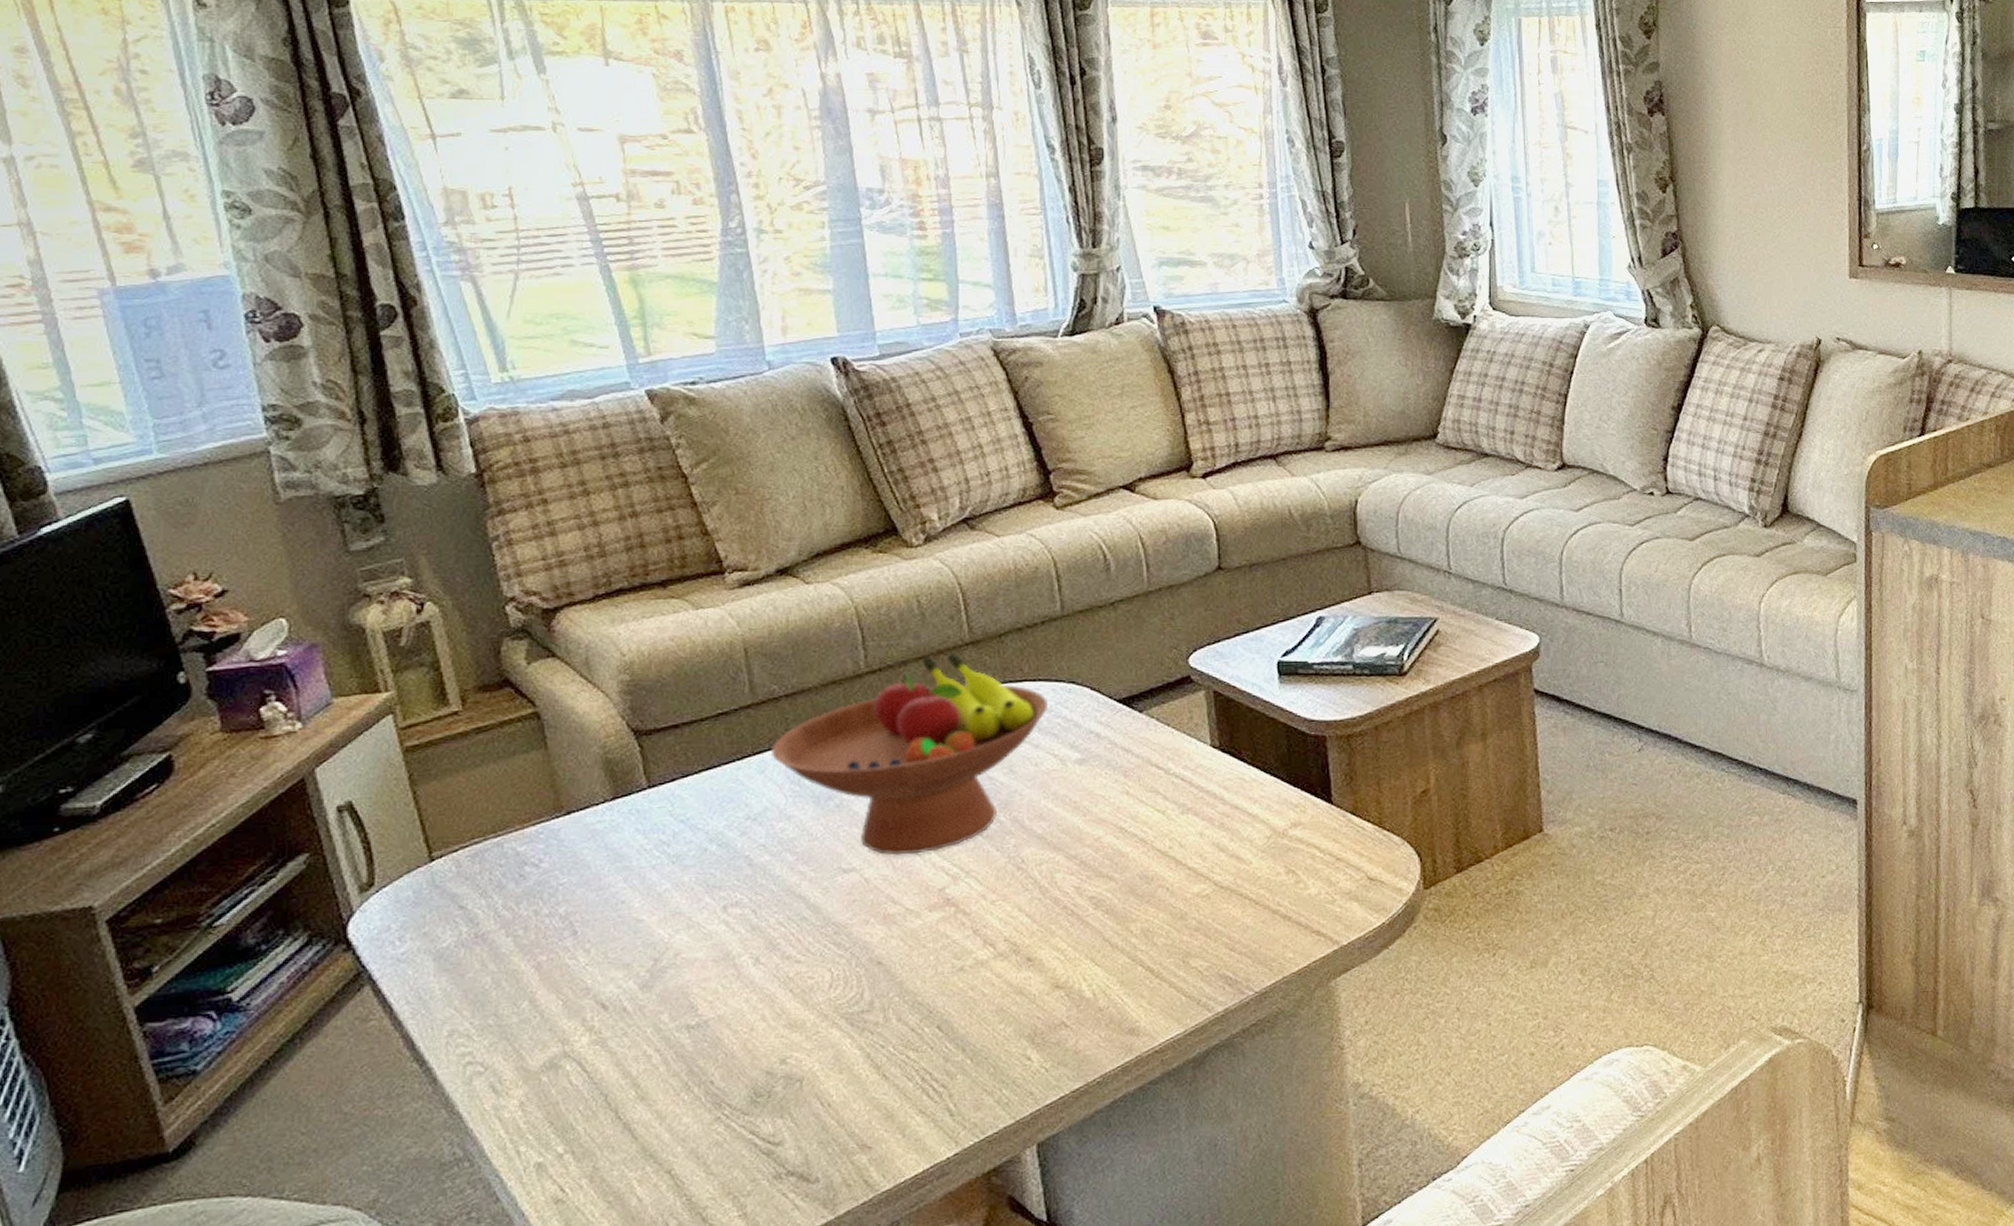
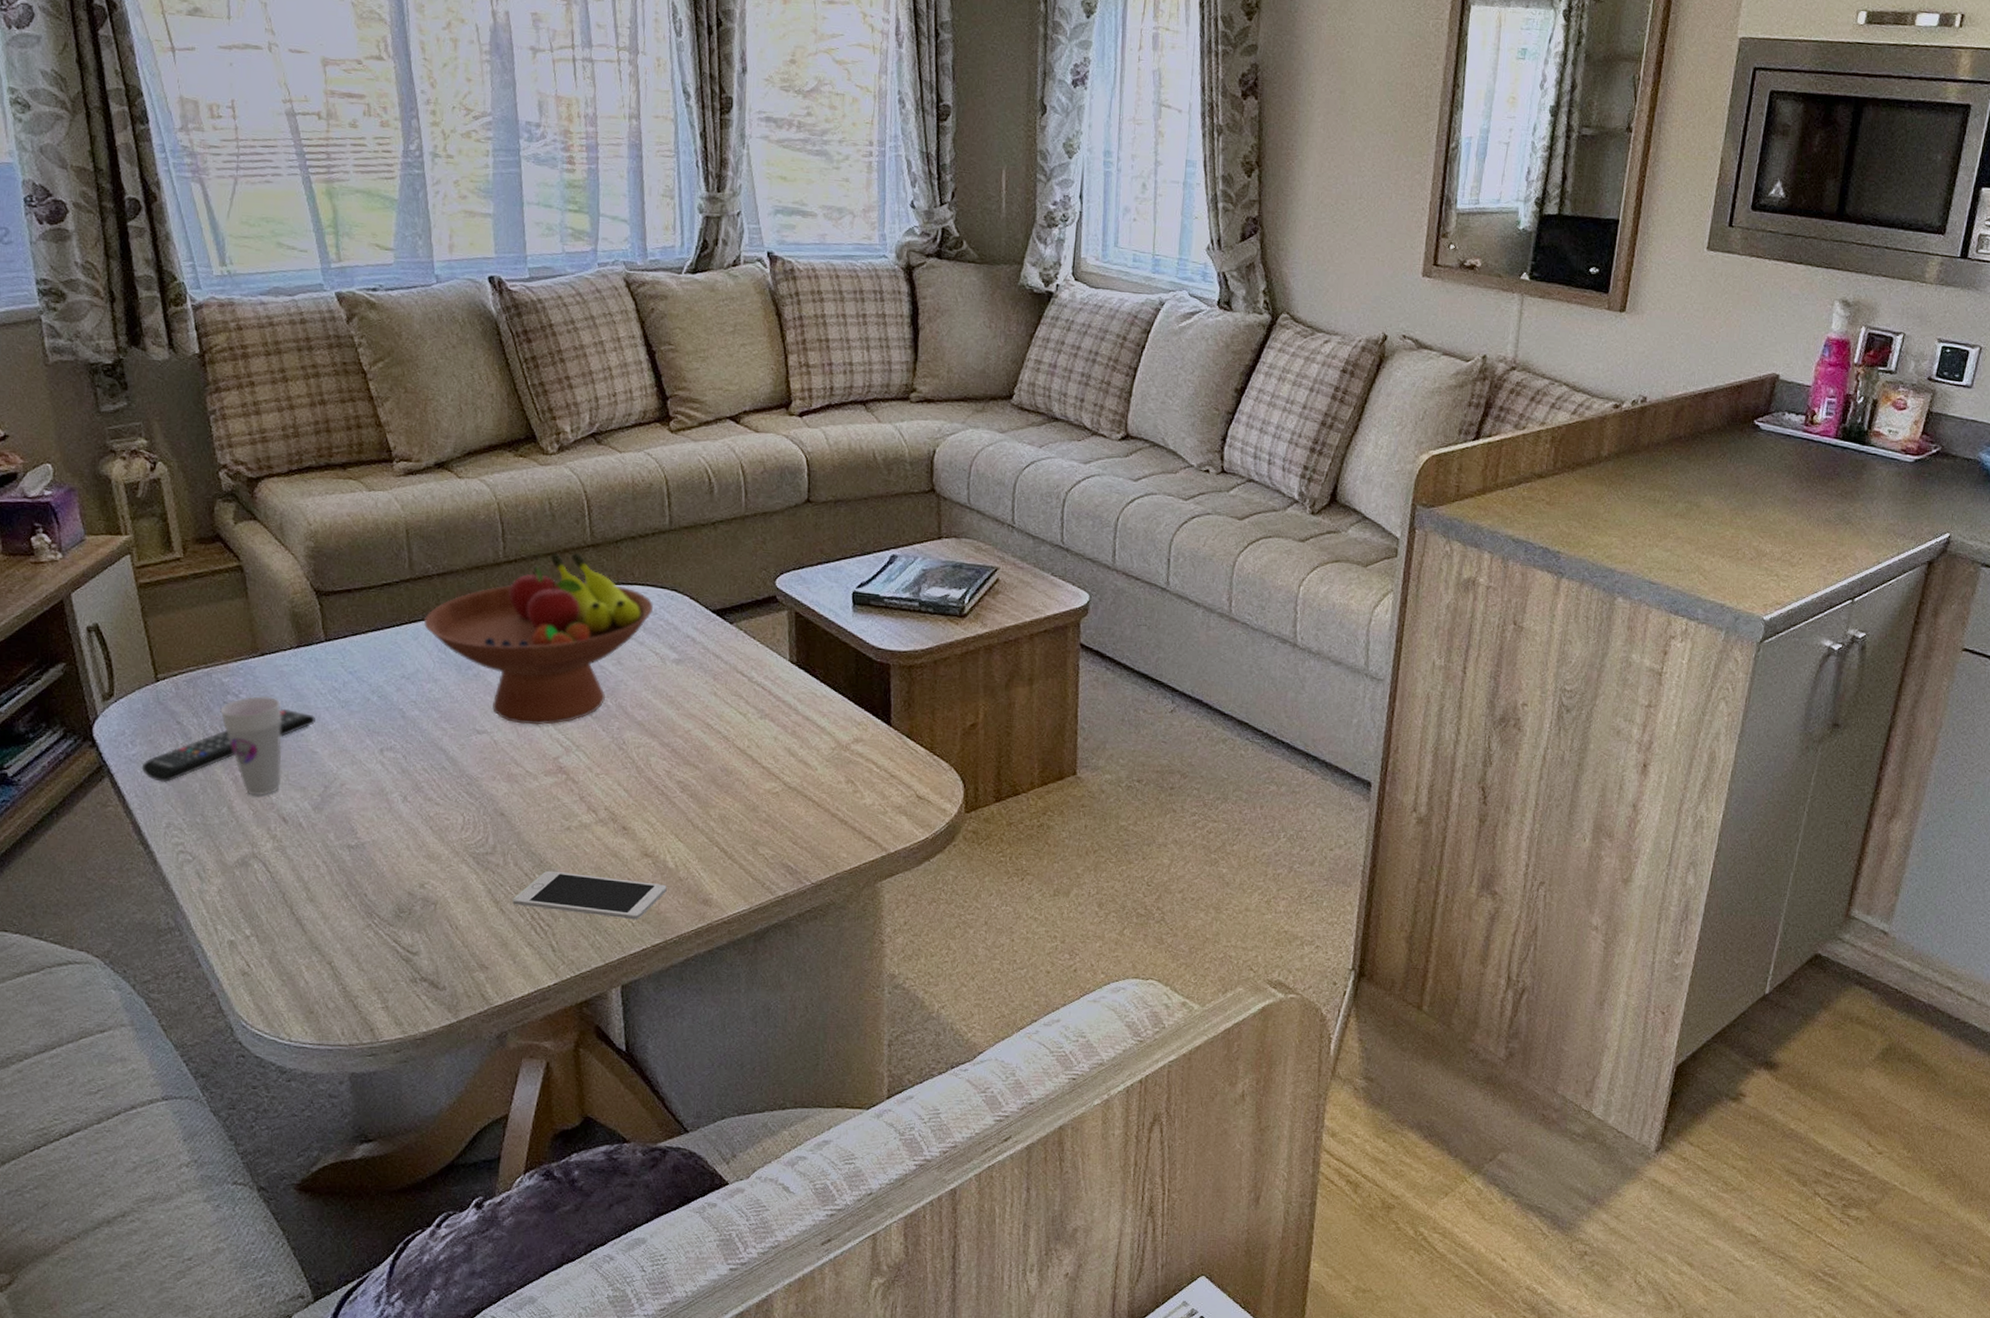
remote control: none [413,873,639,982] -> present [141,708,315,782]
cup: none [516,862,599,983] -> present [220,696,282,796]
cell phone: none [897,1018,1085,1068] -> present [512,870,667,920]

